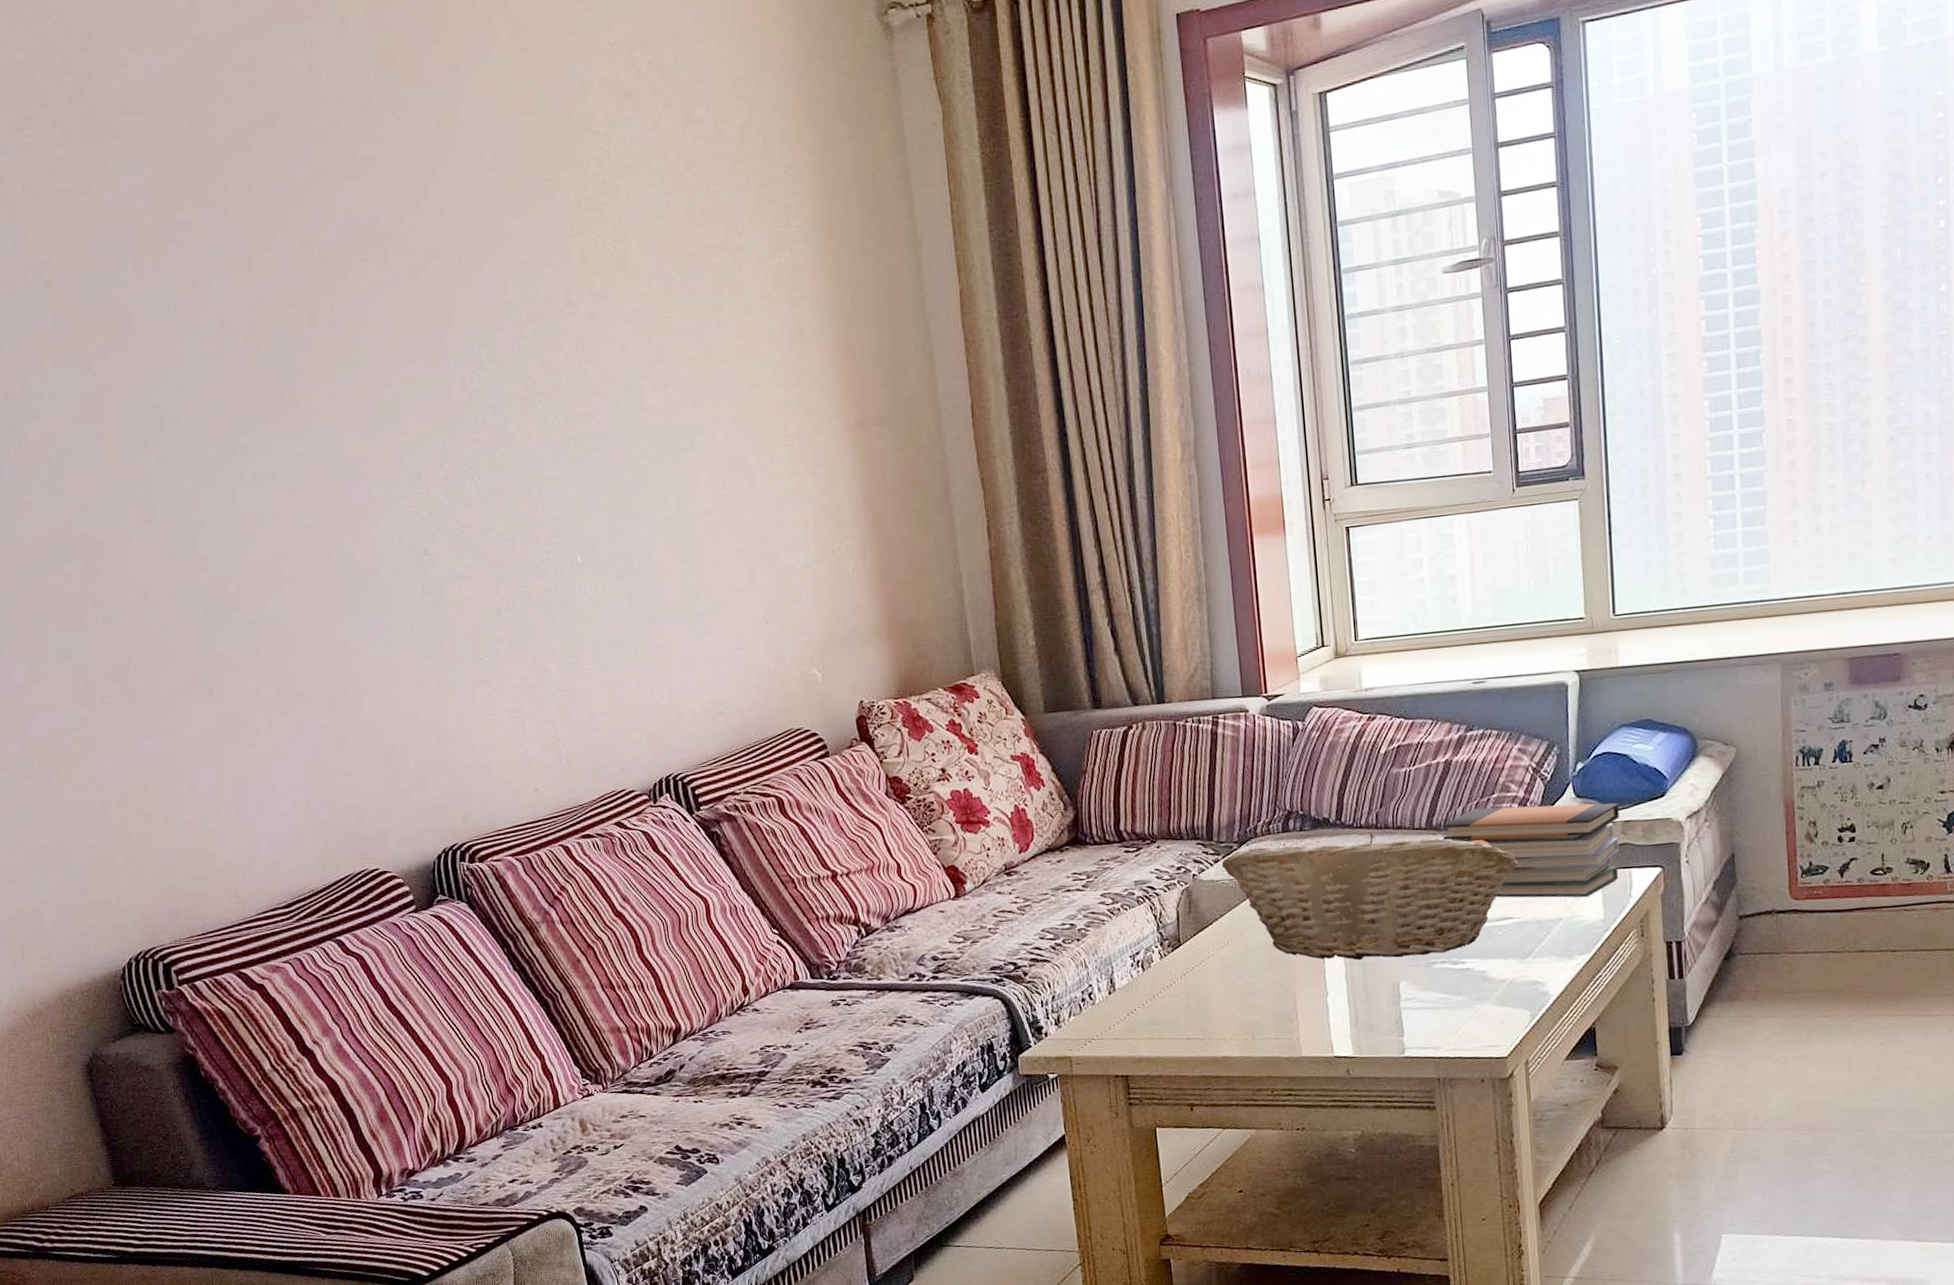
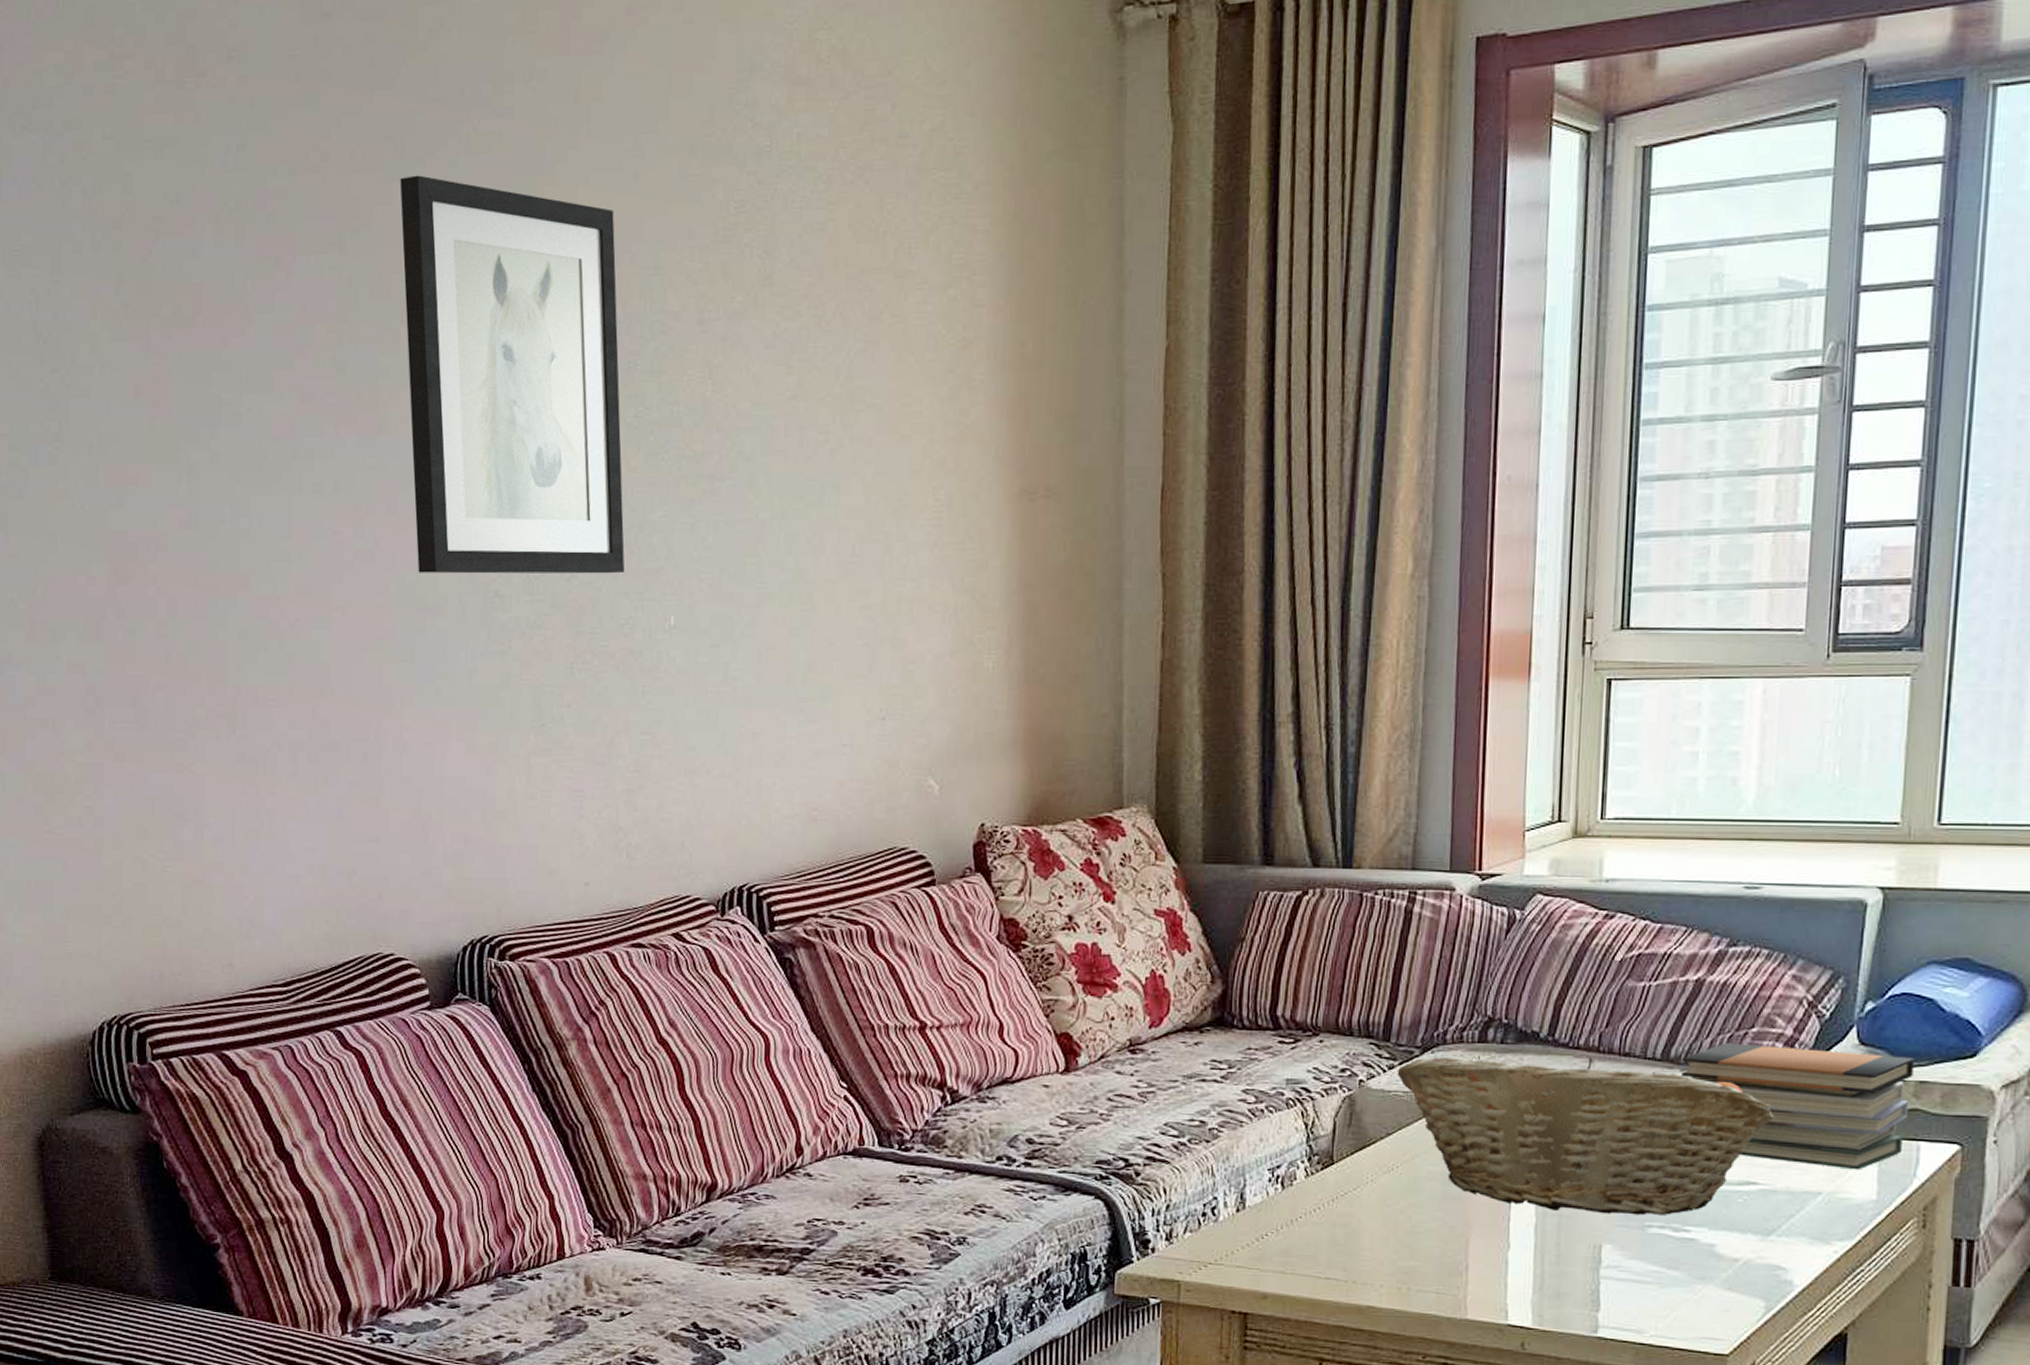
wall art: none [292,200,534,542] -> present [400,175,625,574]

